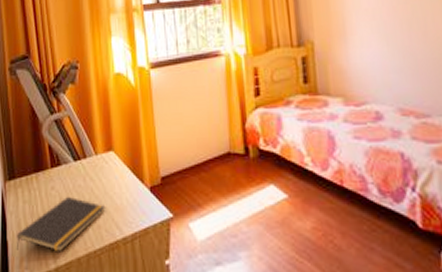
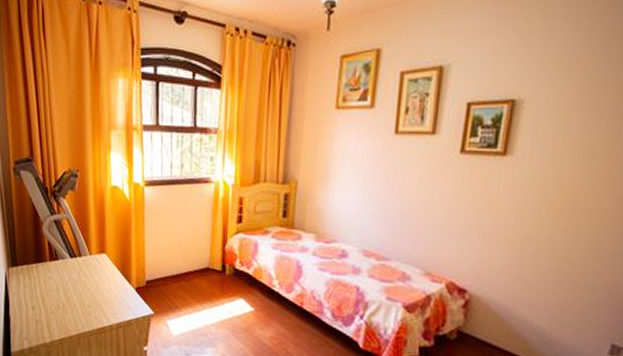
notepad: present [16,196,106,253] -> none [17,286,96,330]

